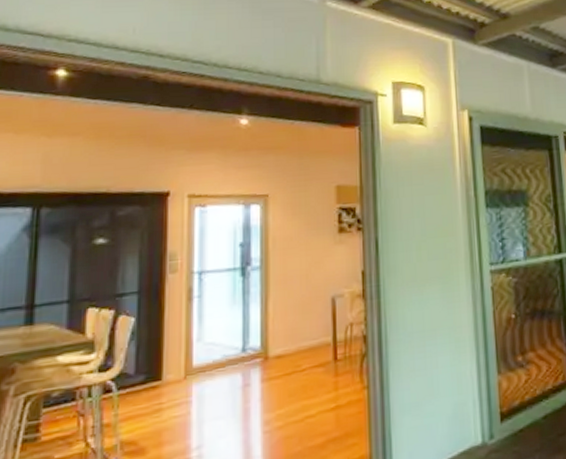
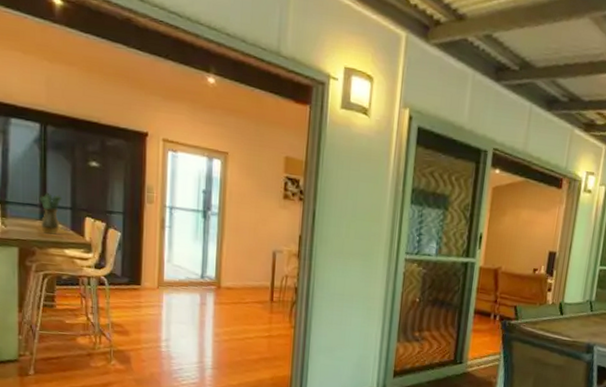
vase: none [24,288,58,342] -> present [39,192,63,235]

